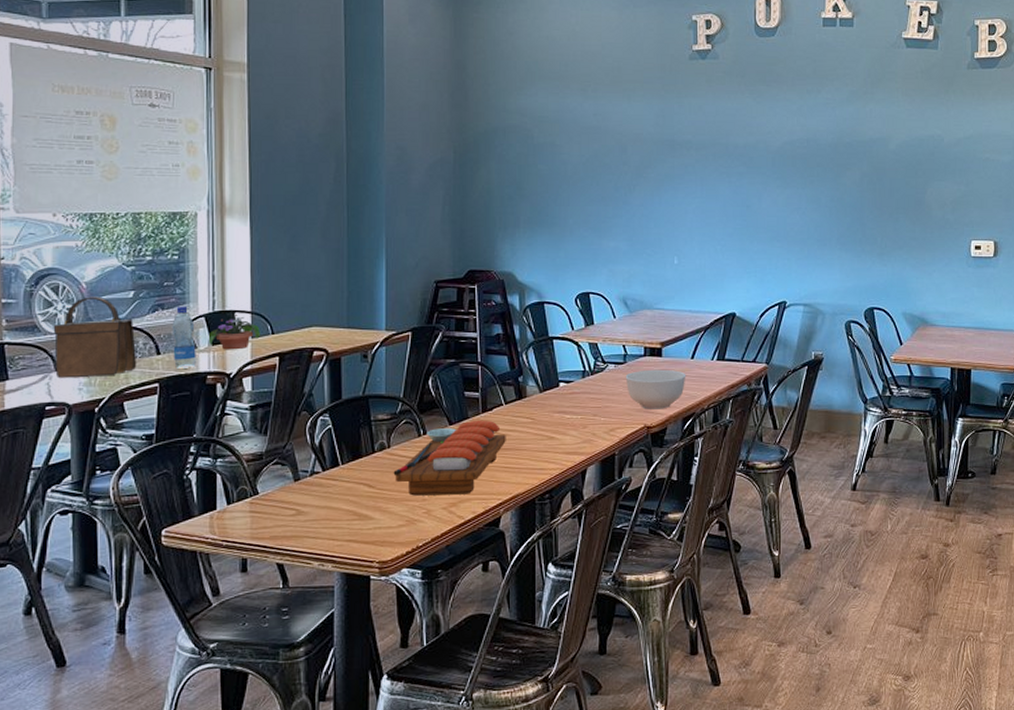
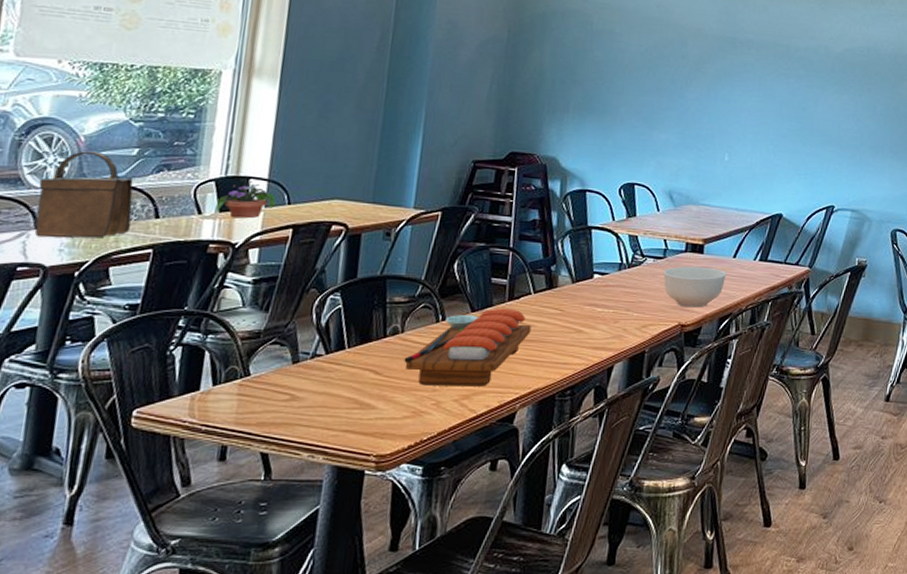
bottle: present [172,306,196,369] -> none [173,167,203,235]

